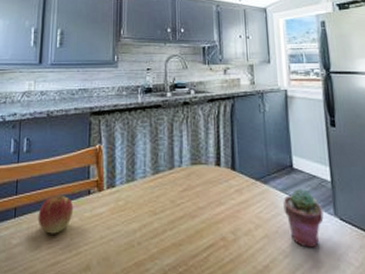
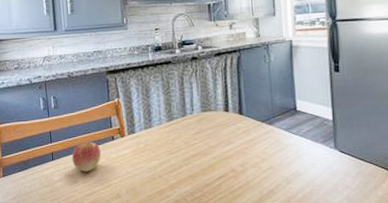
potted succulent: present [283,189,324,248] -> none [287,127,324,175]

